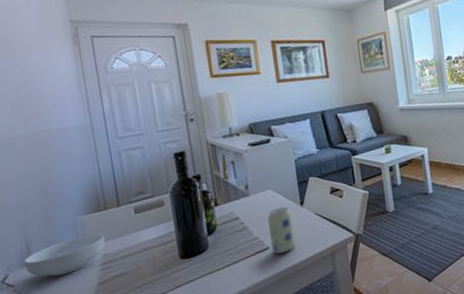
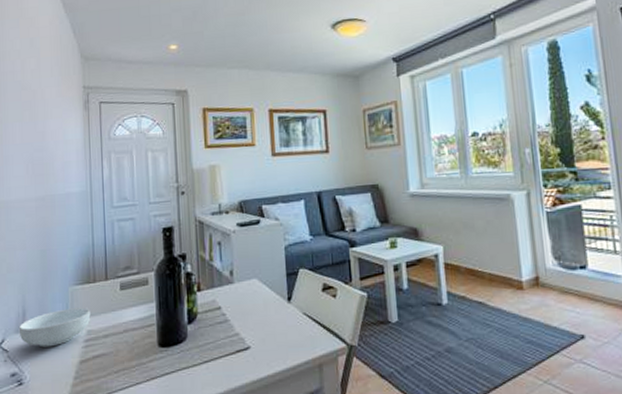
beverage can: present [267,206,296,254] -> none [251,300,280,357]

